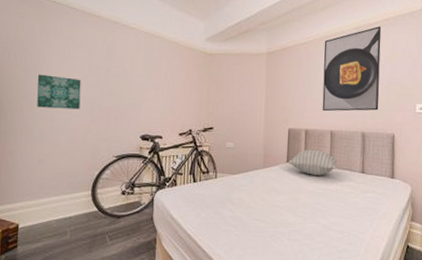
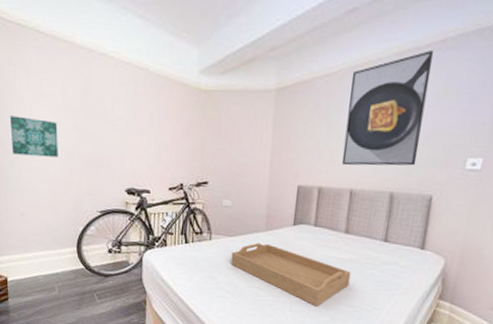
serving tray: none [234,179,338,235] -> present [231,243,351,307]
pillow: present [288,149,338,176] -> none [295,211,356,242]

